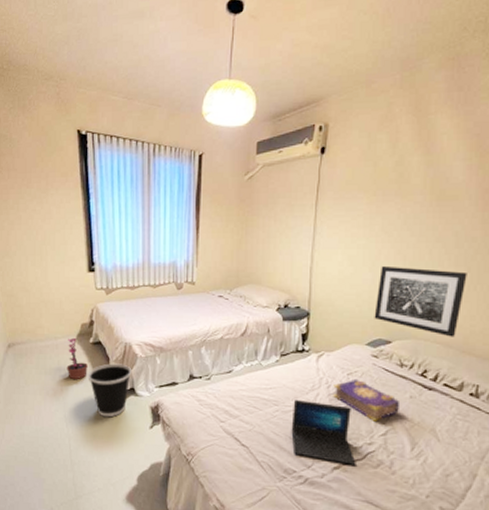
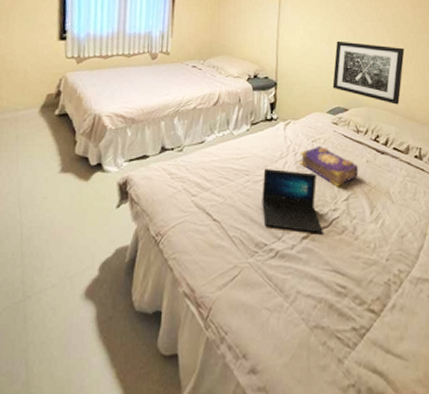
potted plant: present [66,337,88,379] -> none [25,109,51,156]
wastebasket: present [87,363,131,417] -> none [49,137,99,198]

